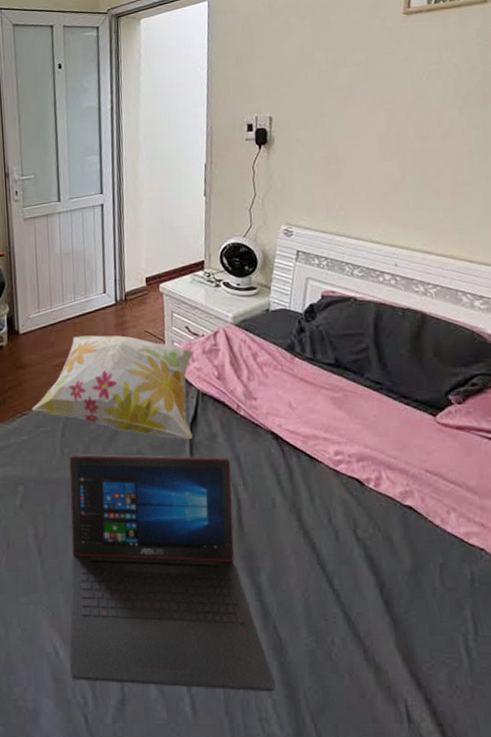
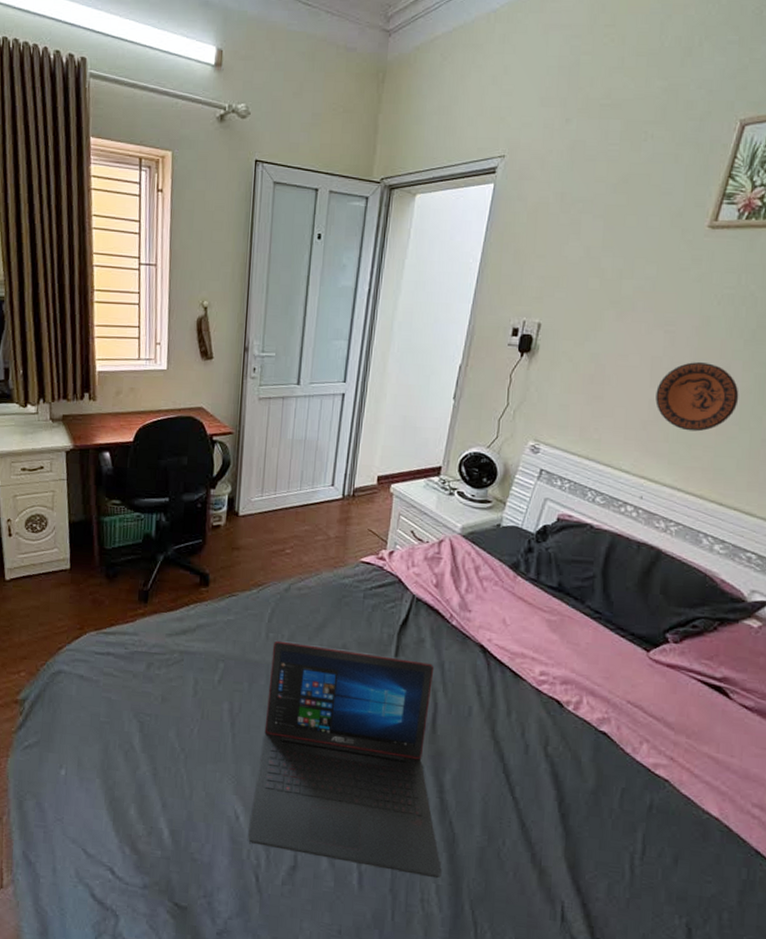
decorative pillow: present [31,335,195,439] -> none [242,525,416,641]
decorative plate: none [388,132,466,197] -> present [655,361,739,432]

